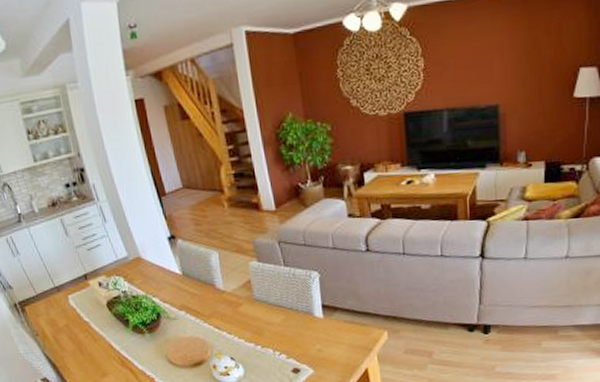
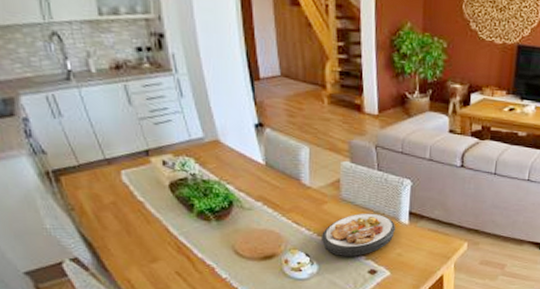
plate: none [242,310,311,357] -> present [322,213,395,256]

